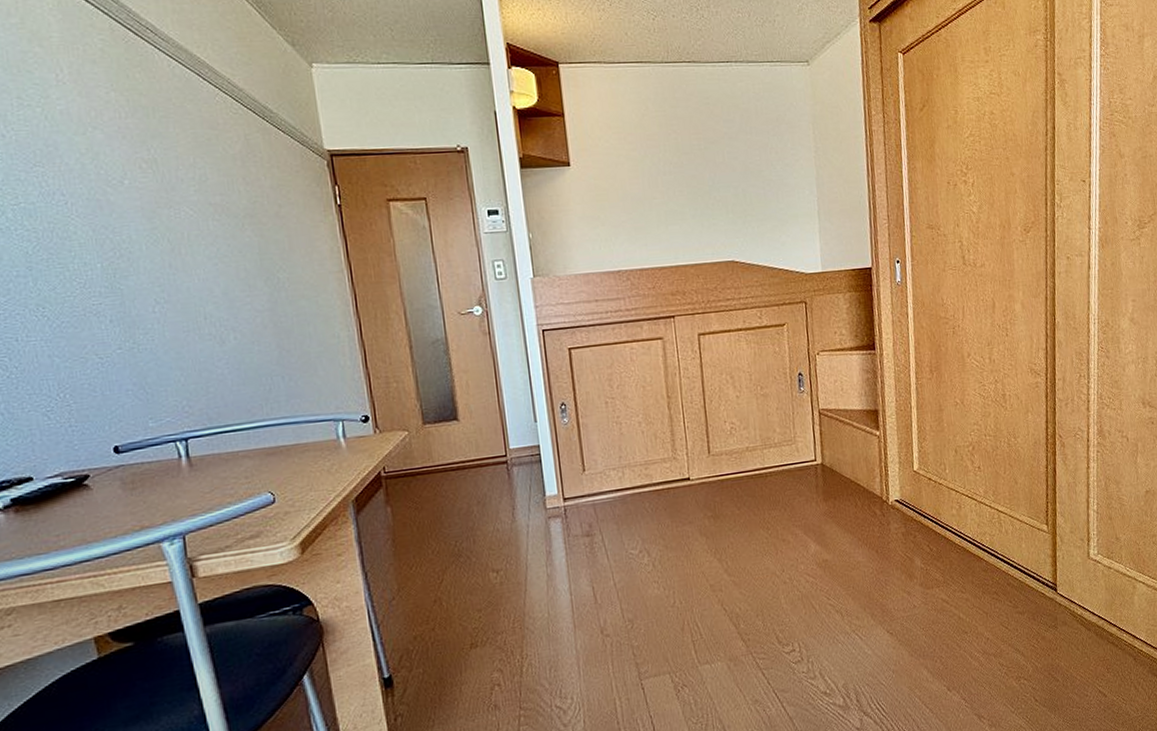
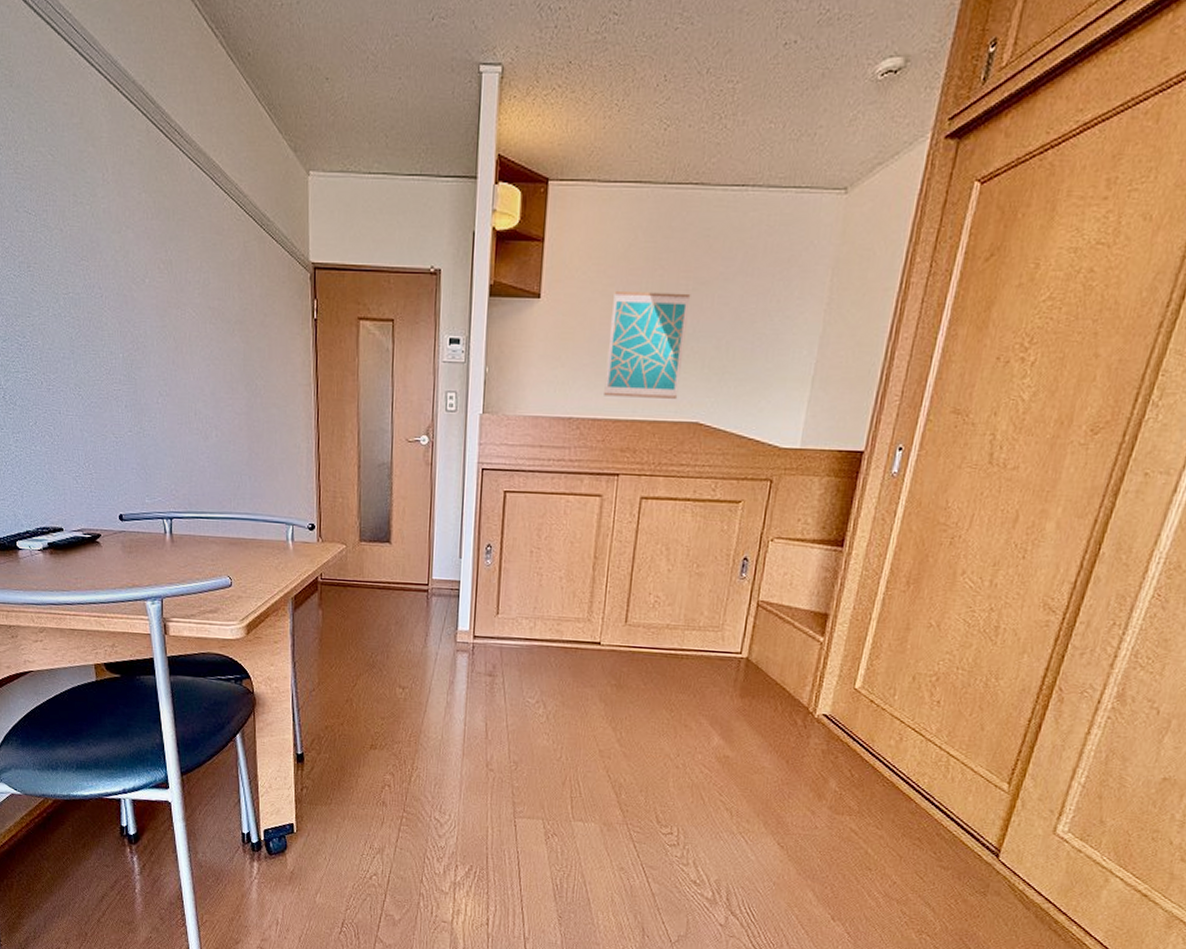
wall art: none [637,152,712,248] -> present [604,292,691,399]

